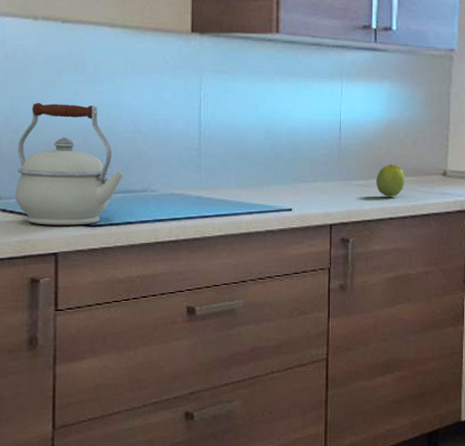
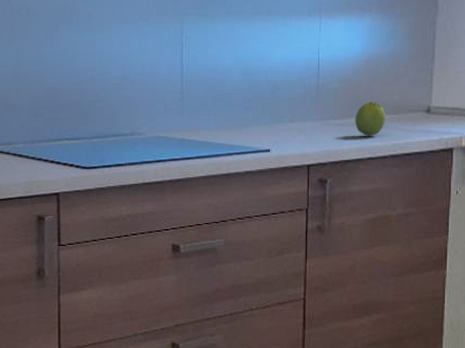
kettle: present [15,102,123,225] -> none [22,53,114,168]

